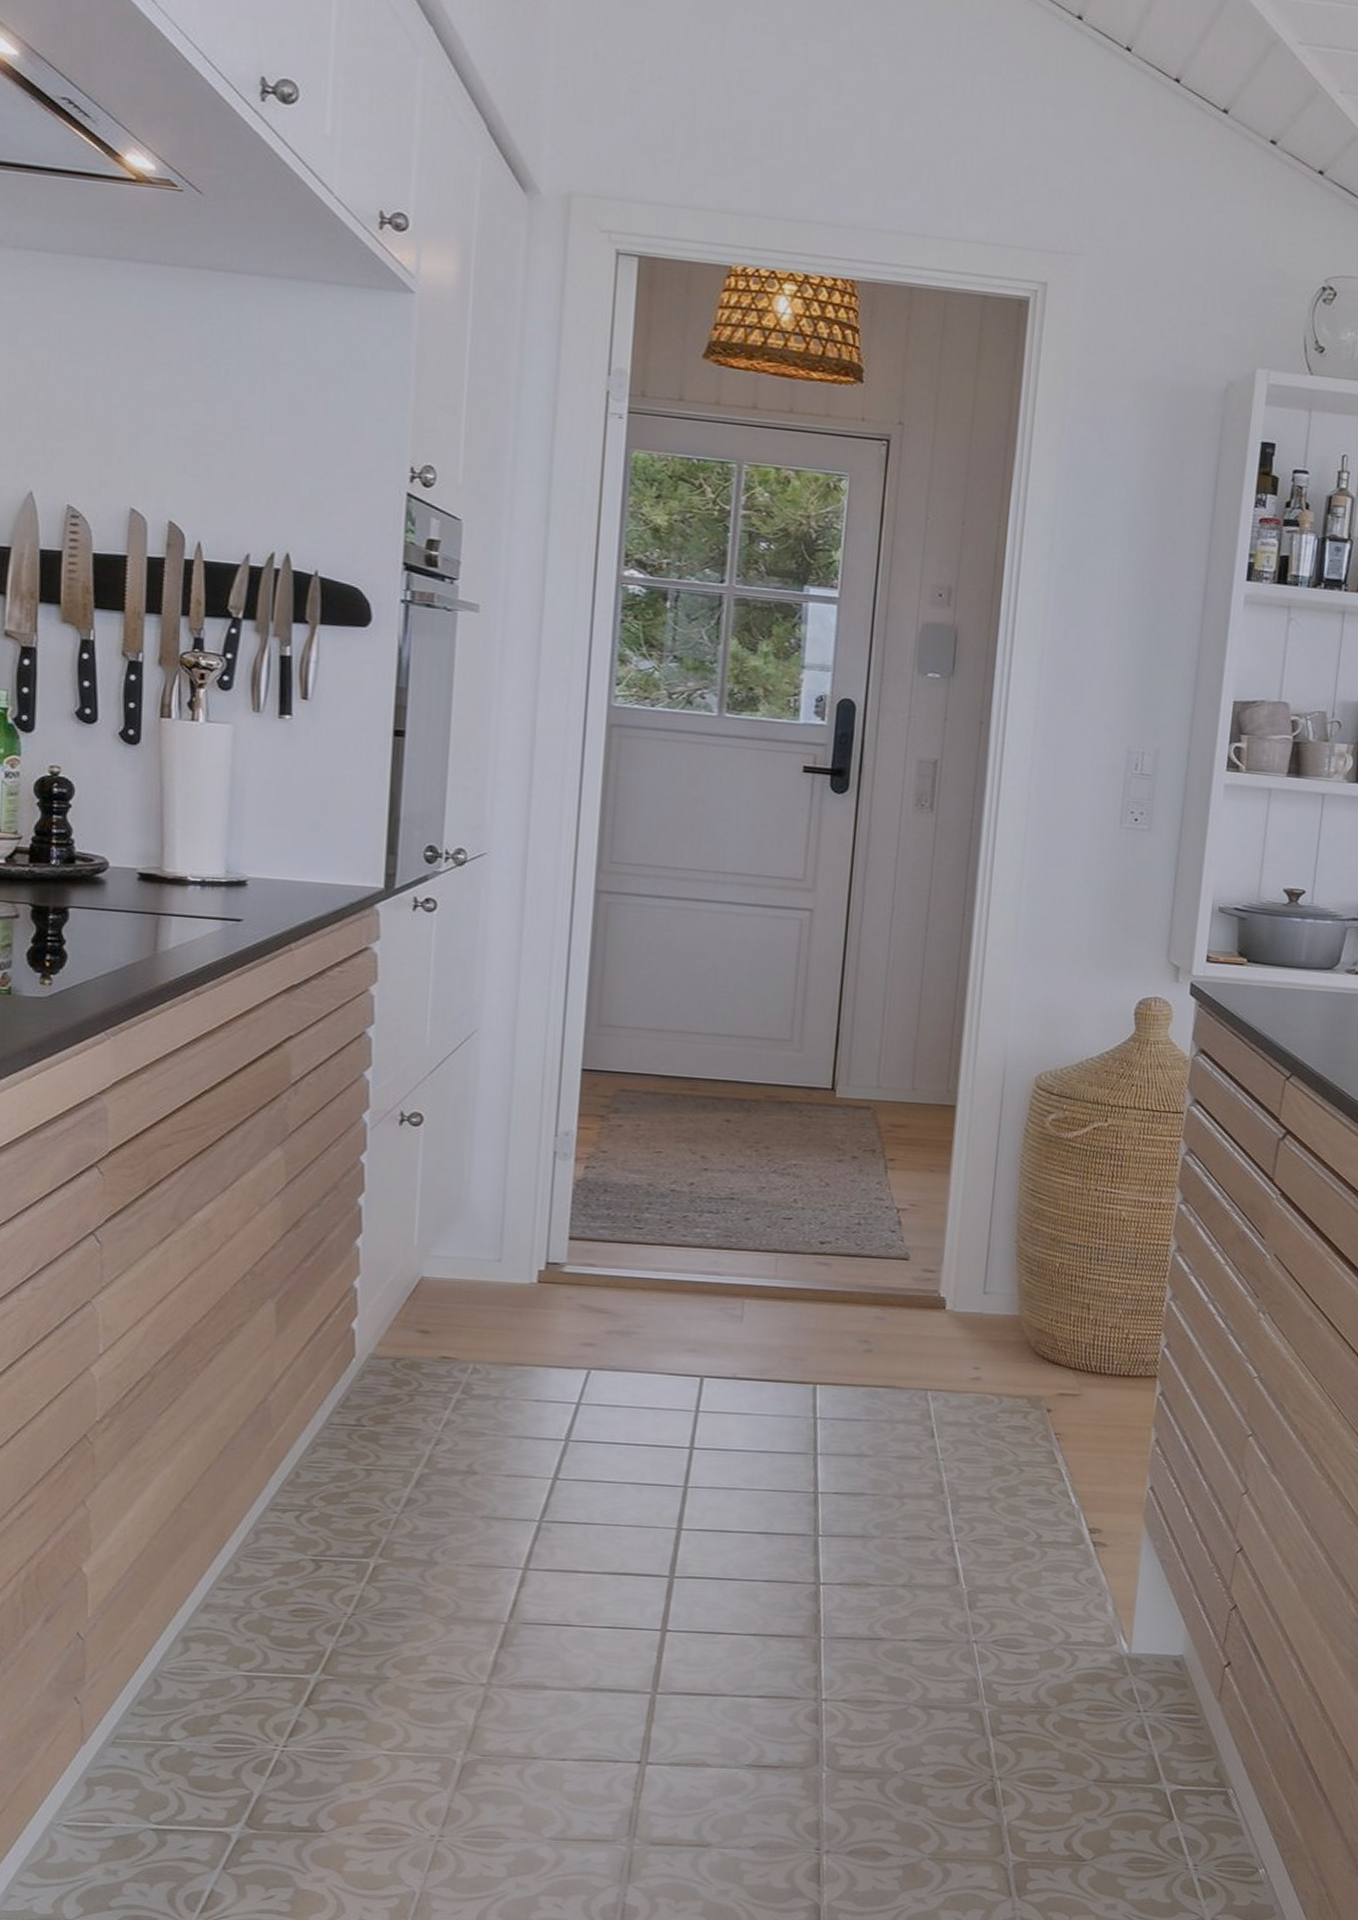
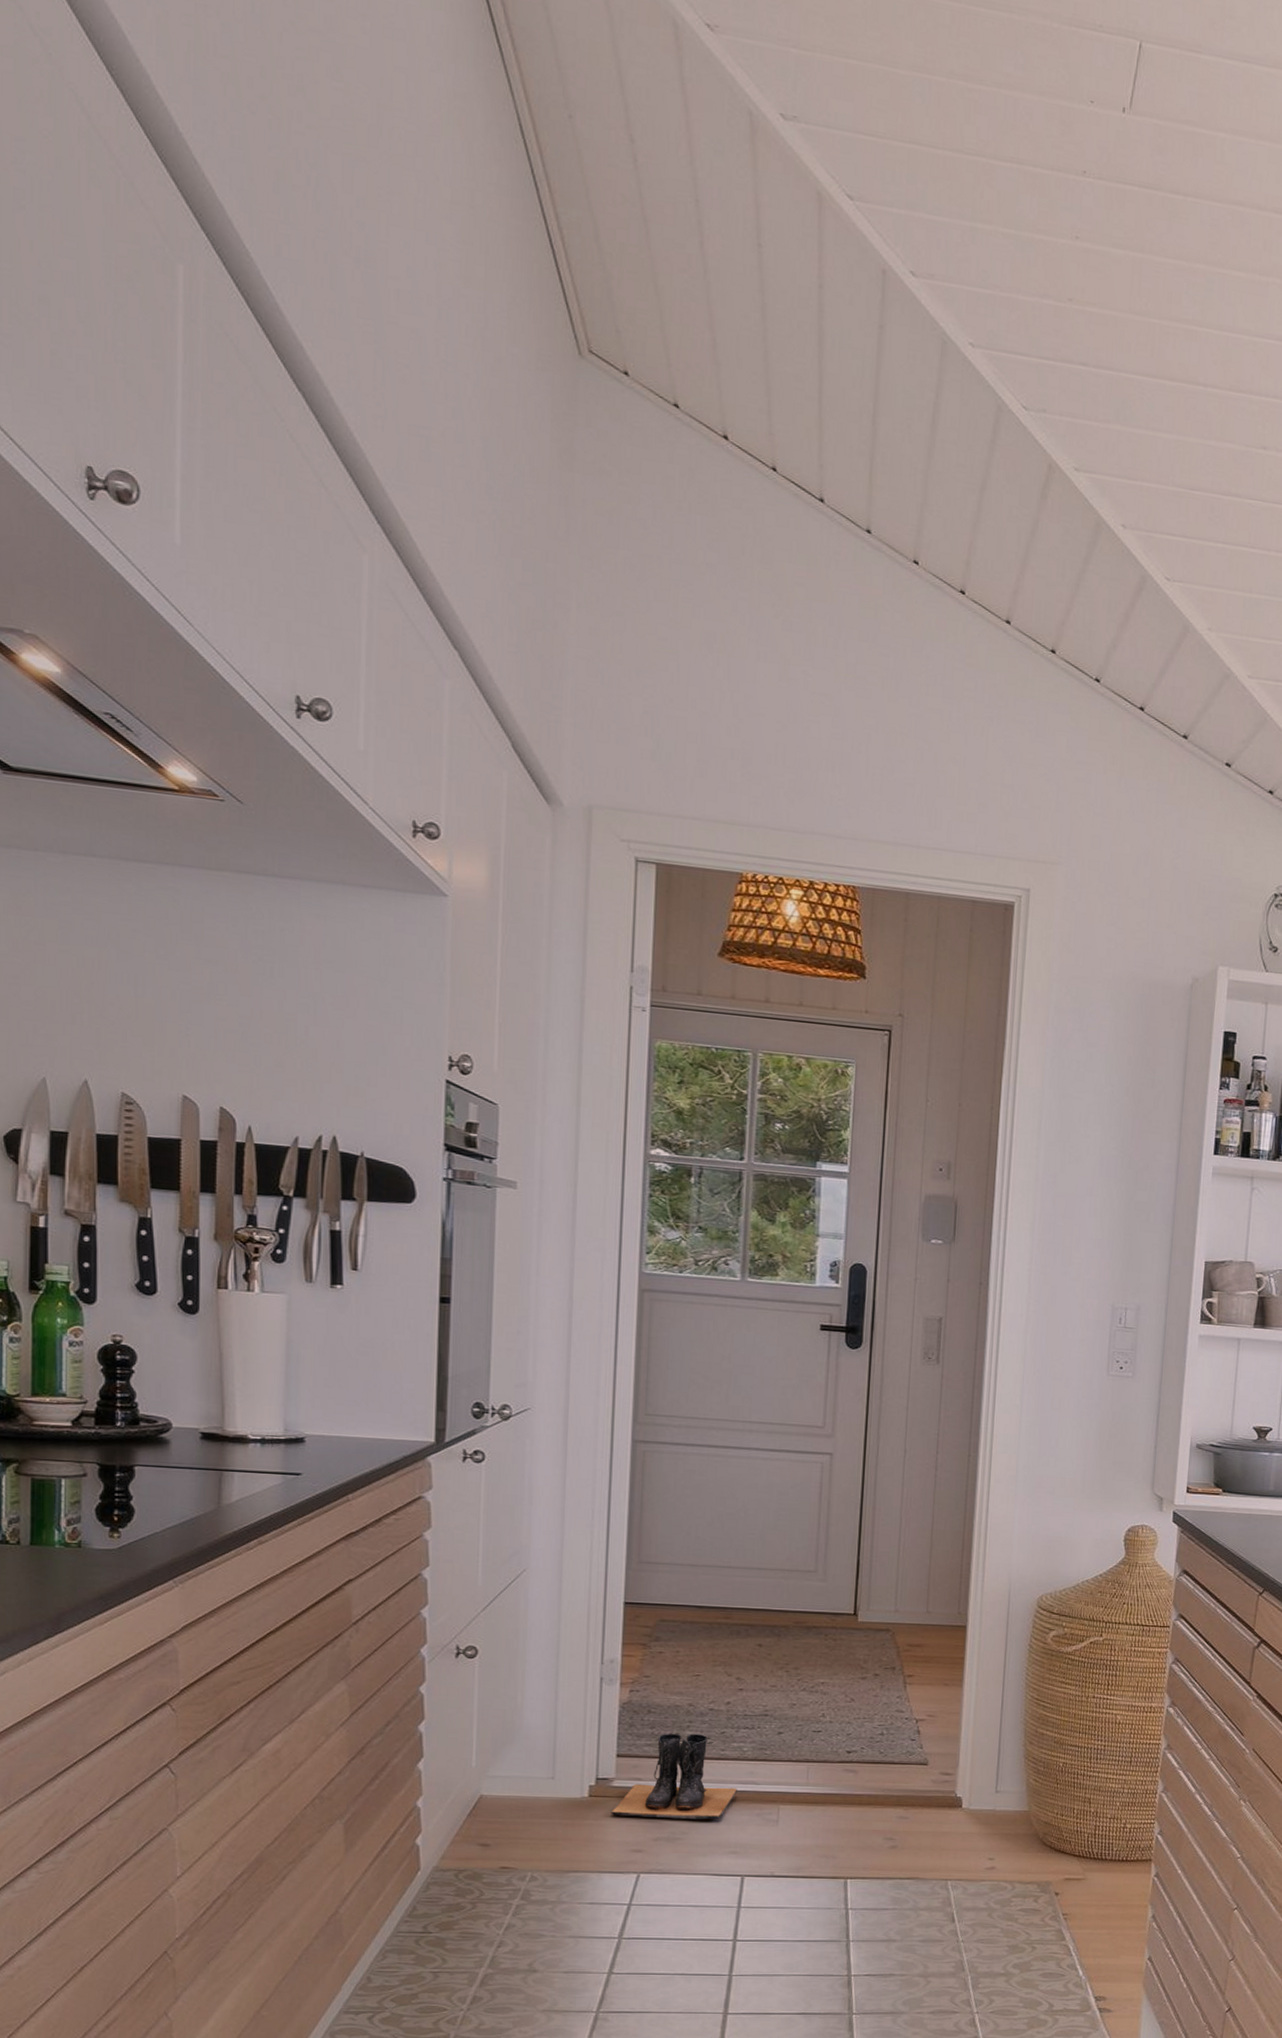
boots: none [561,1215,699,1313] -> present [611,1733,737,1820]

